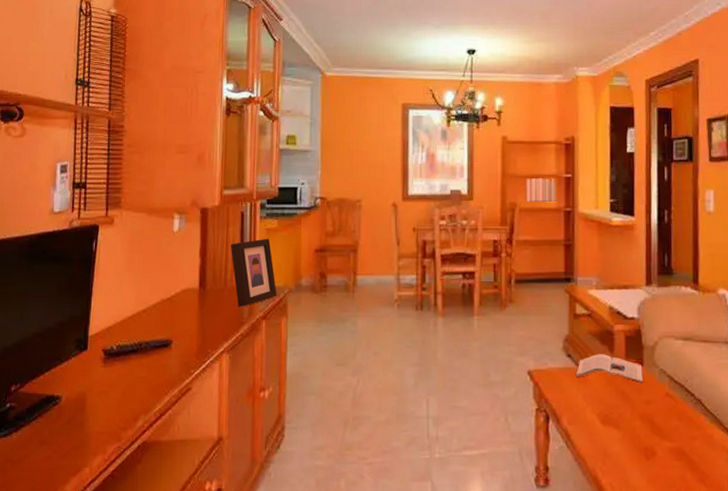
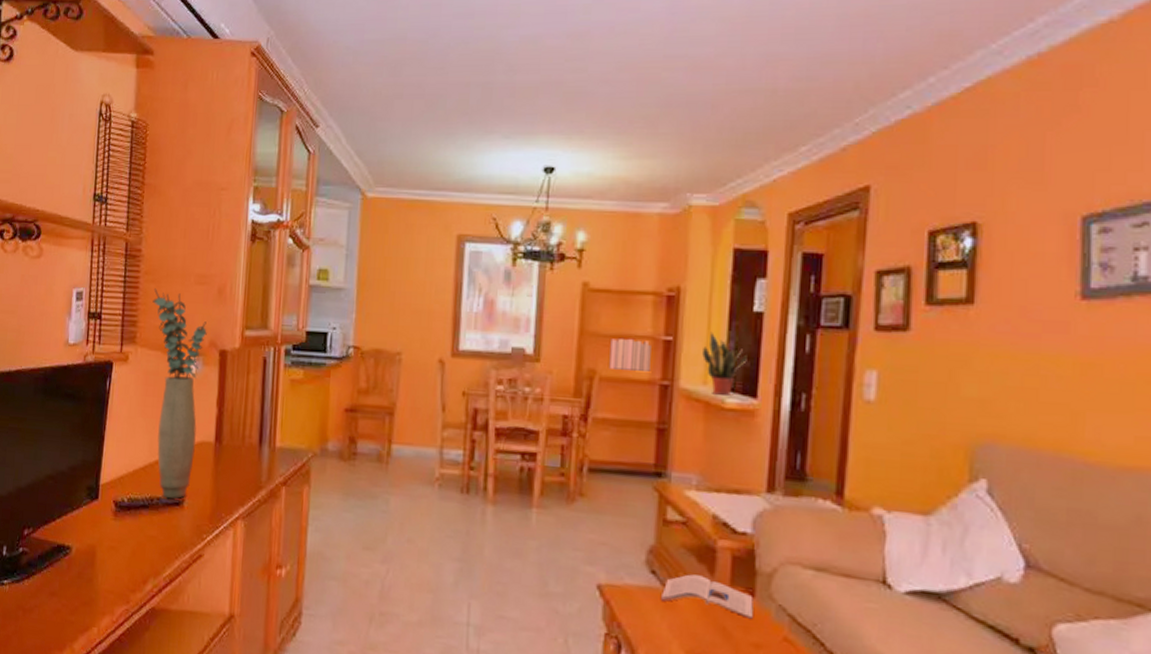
vase: none [136,158,188,342] -> present [152,288,207,499]
picture frame: present [230,238,277,307] -> none [250,390,300,469]
potted plant: none [593,169,625,215] -> present [702,331,747,395]

